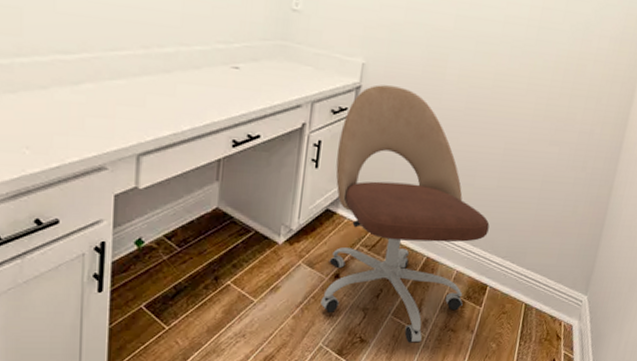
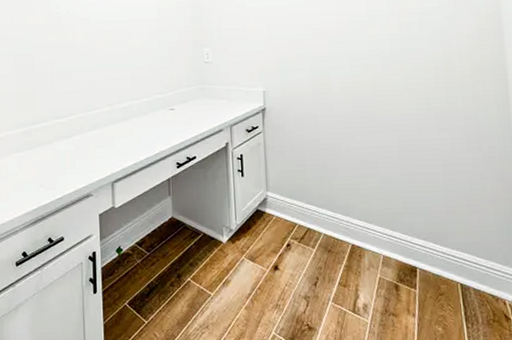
office chair: present [320,84,490,343] -> none [256,104,404,329]

